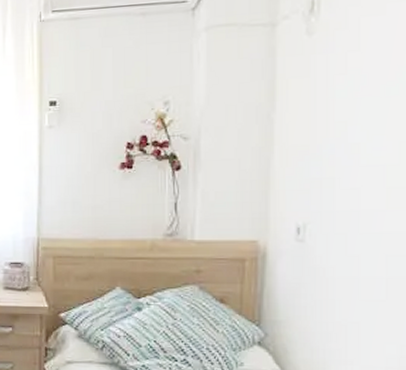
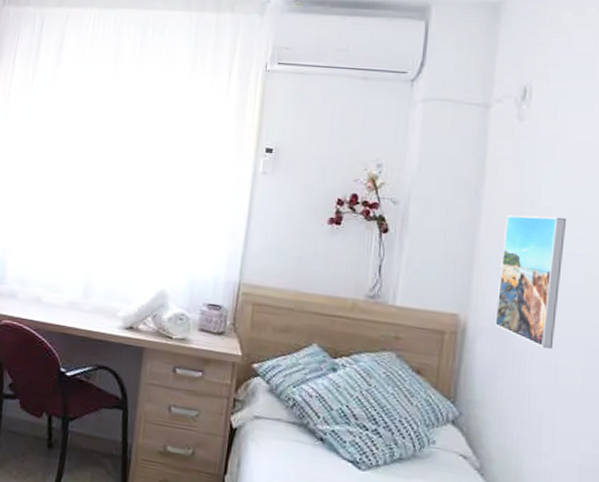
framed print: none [295,130,363,262] -> present [495,215,567,349]

